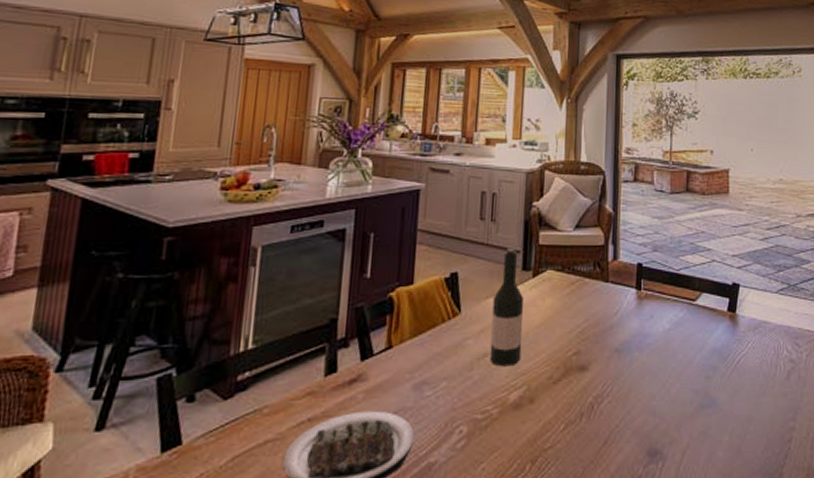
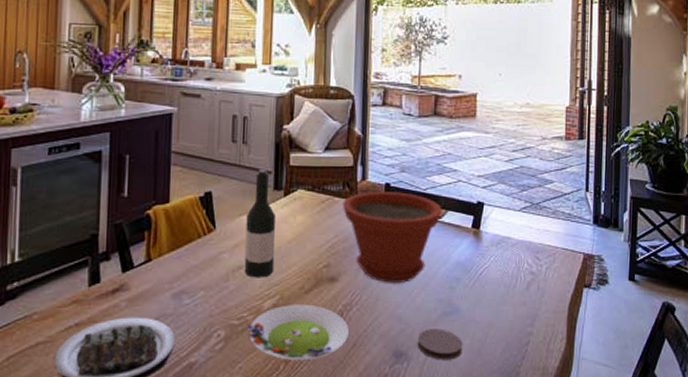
salad plate: none [491,396,600,460] -> present [247,304,349,360]
plant pot: none [593,271,696,374] -> present [343,191,442,284]
coaster: none [674,423,721,459] -> present [418,329,463,360]

